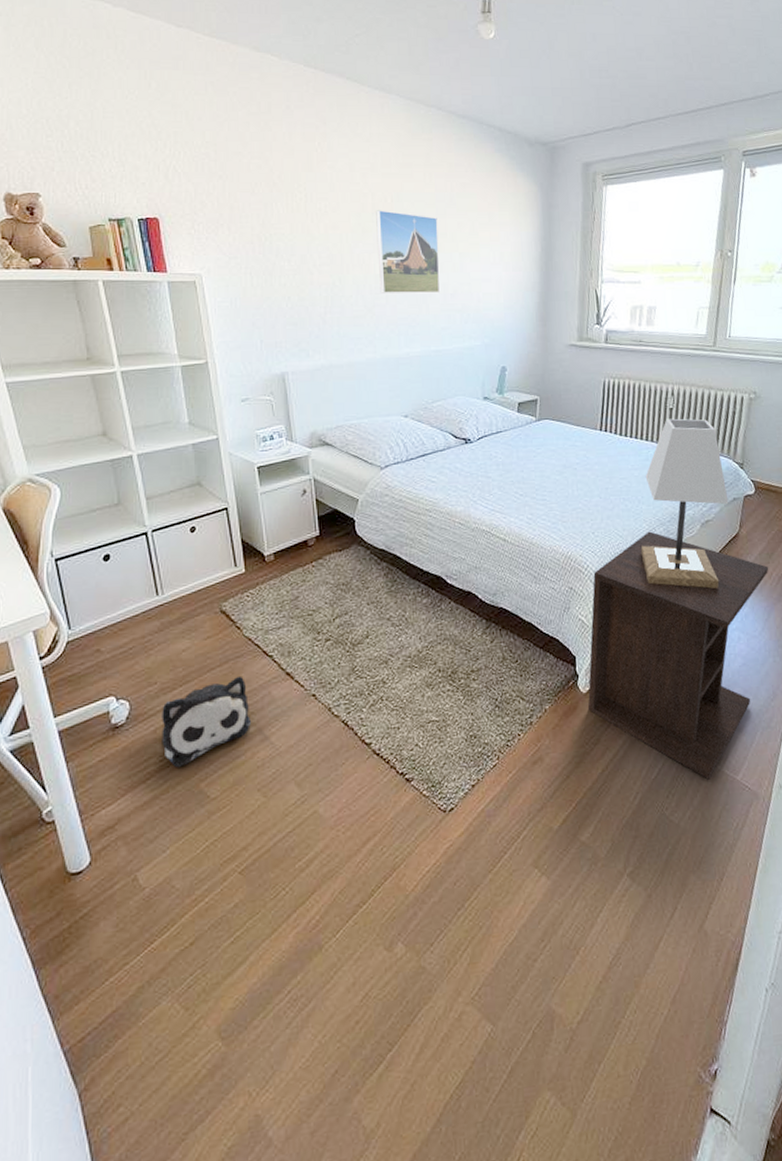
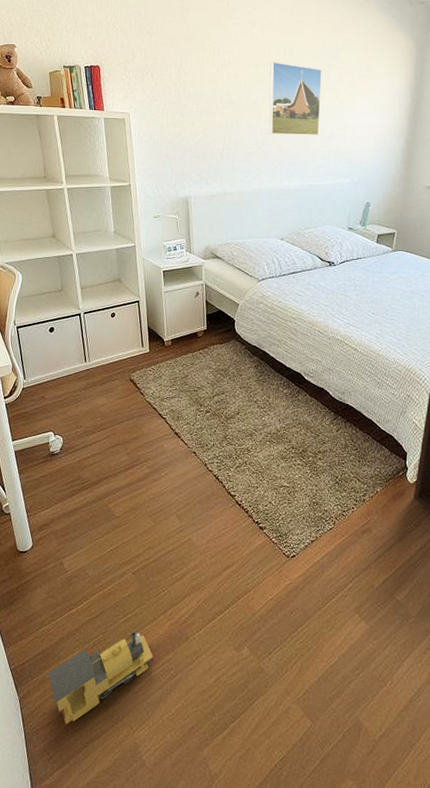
toy train: none [122,954,277,1116] -> present [48,631,155,726]
plush toy: present [162,675,251,768] -> none [83,430,147,491]

